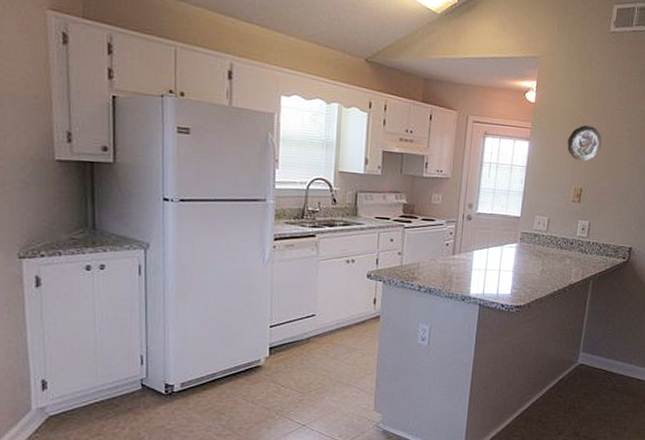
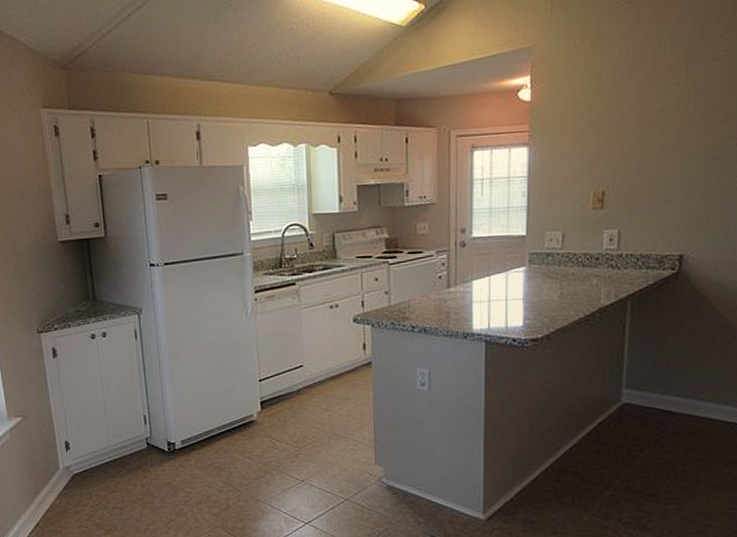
decorative plate: present [567,125,602,161] -> none [579,114,626,159]

